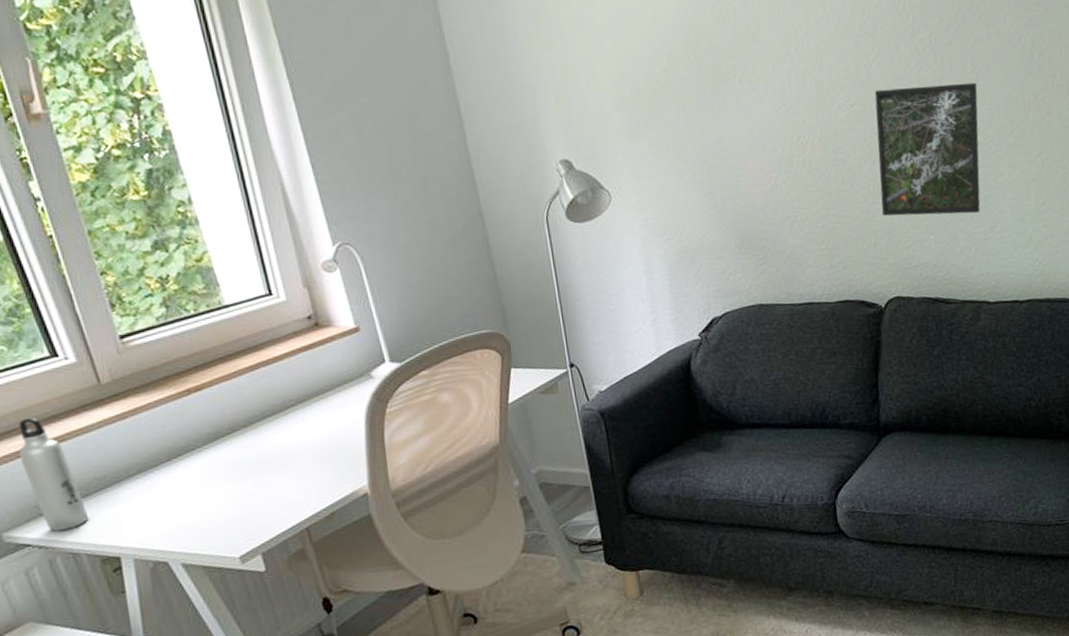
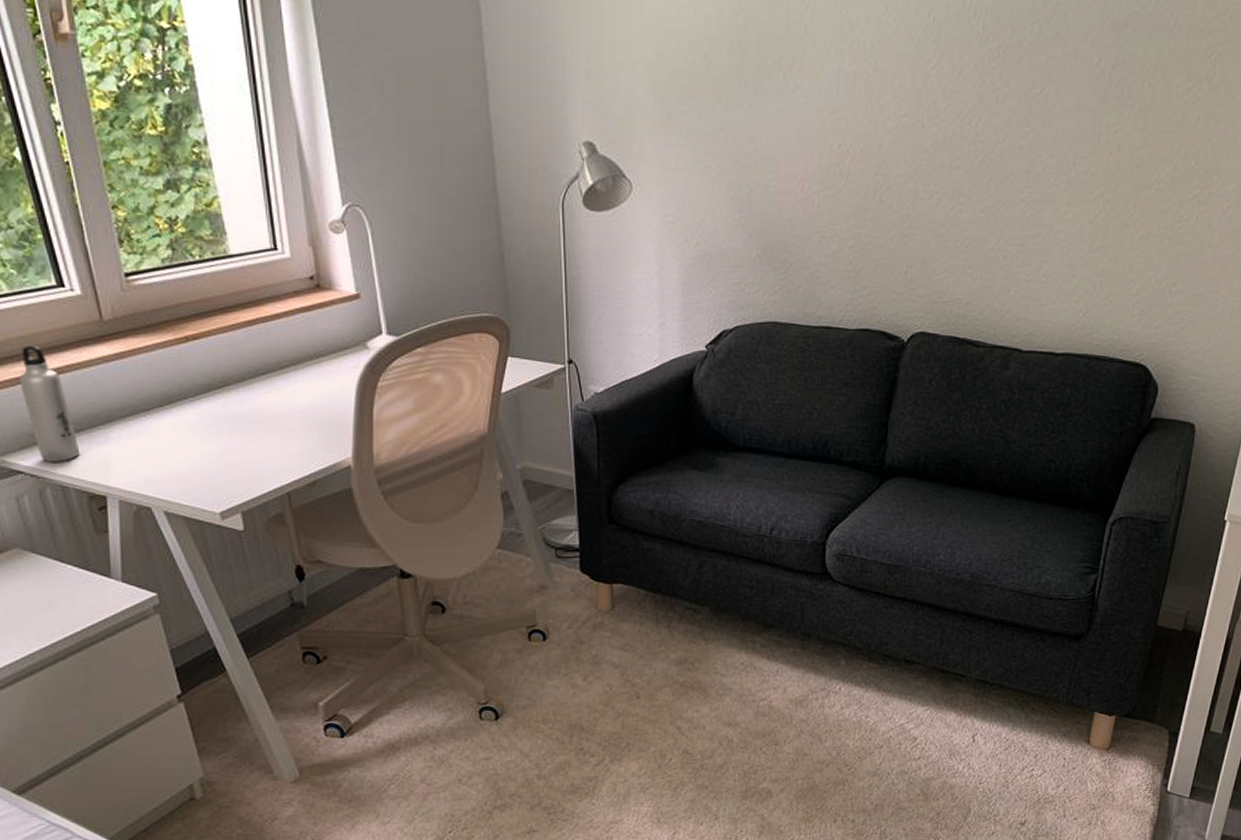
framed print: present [874,82,980,216] -> none [918,102,1044,251]

